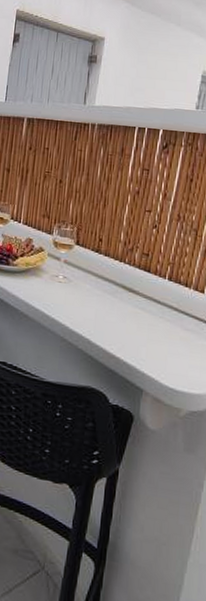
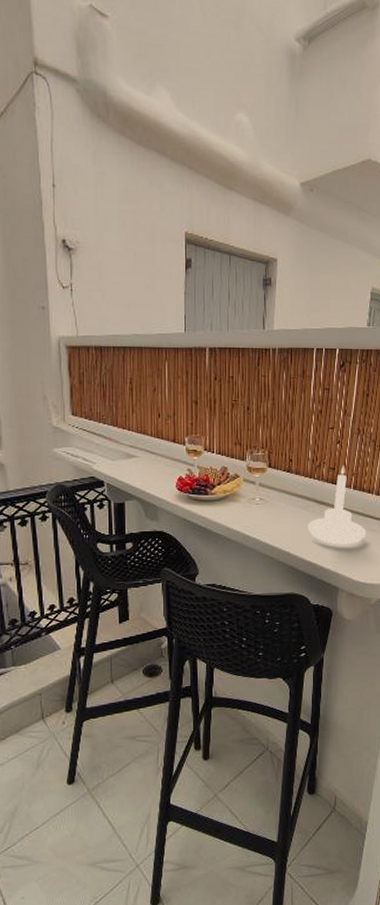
candle holder: none [113,252,180,342] -> present [308,465,366,545]

